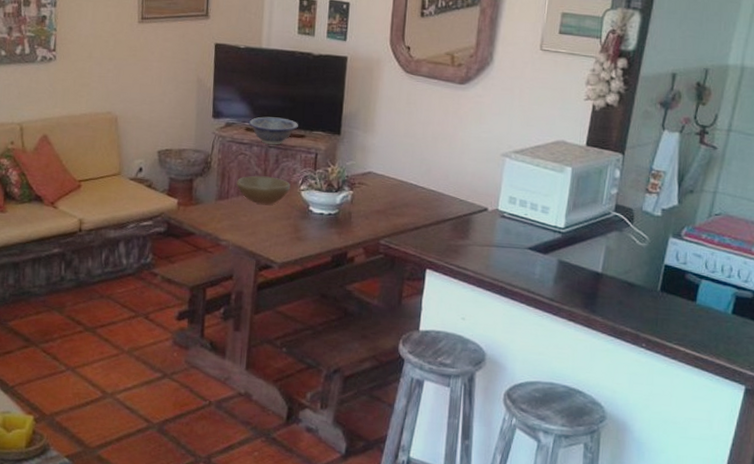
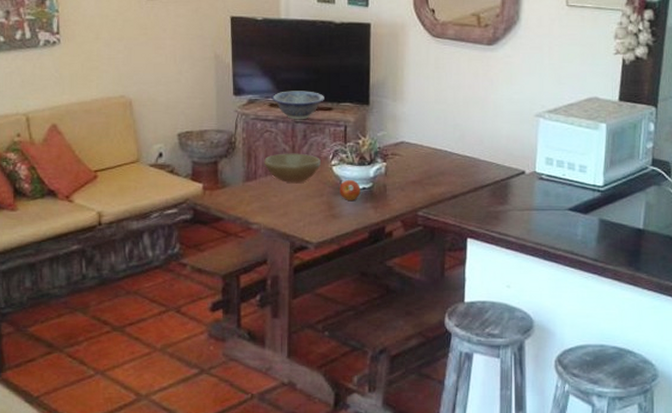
fruit: none [306,204,327,226] -> present [339,179,361,202]

